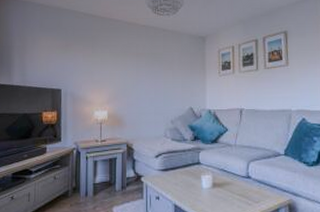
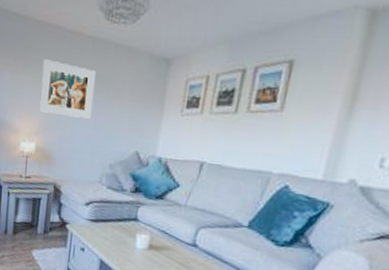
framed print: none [108,44,151,86] -> present [38,59,96,119]

